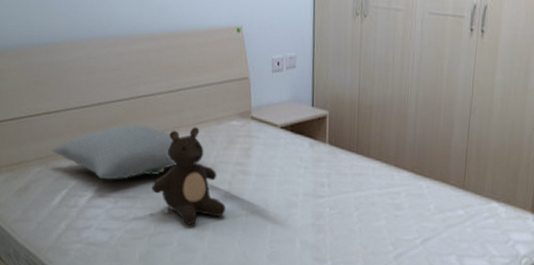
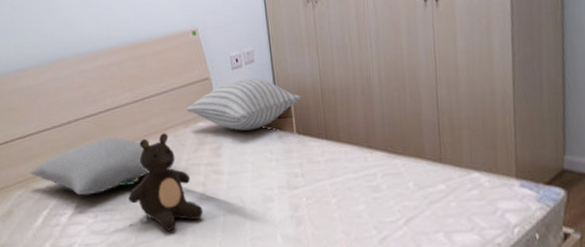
pillow: none [221,83,339,135] -> present [186,78,303,131]

